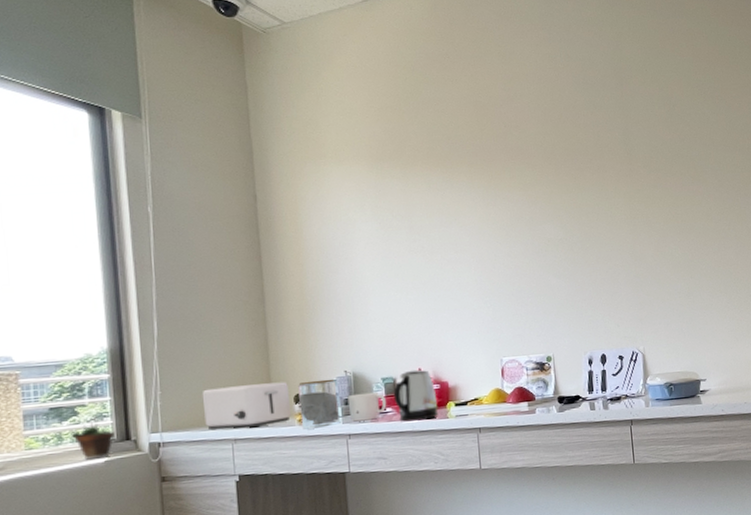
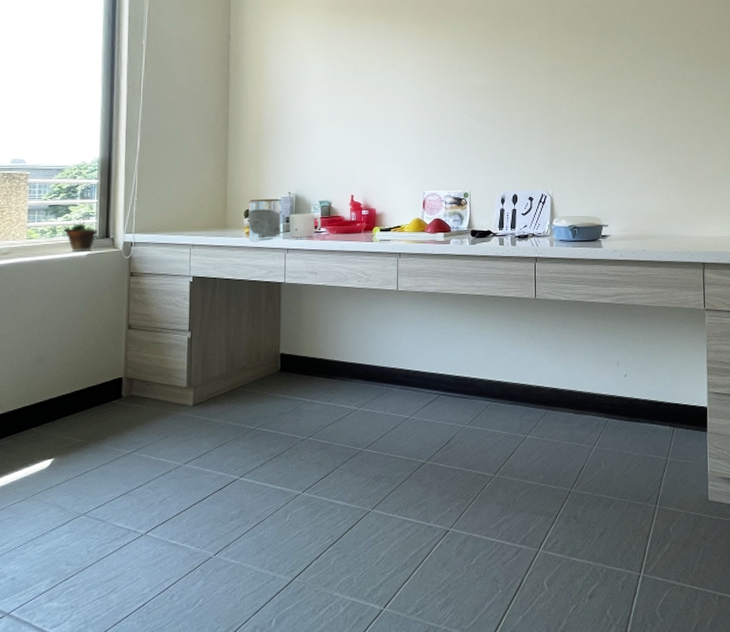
toaster: present [202,382,292,431] -> none [169,198,241,236]
kettle: present [393,369,439,422] -> none [328,196,365,242]

